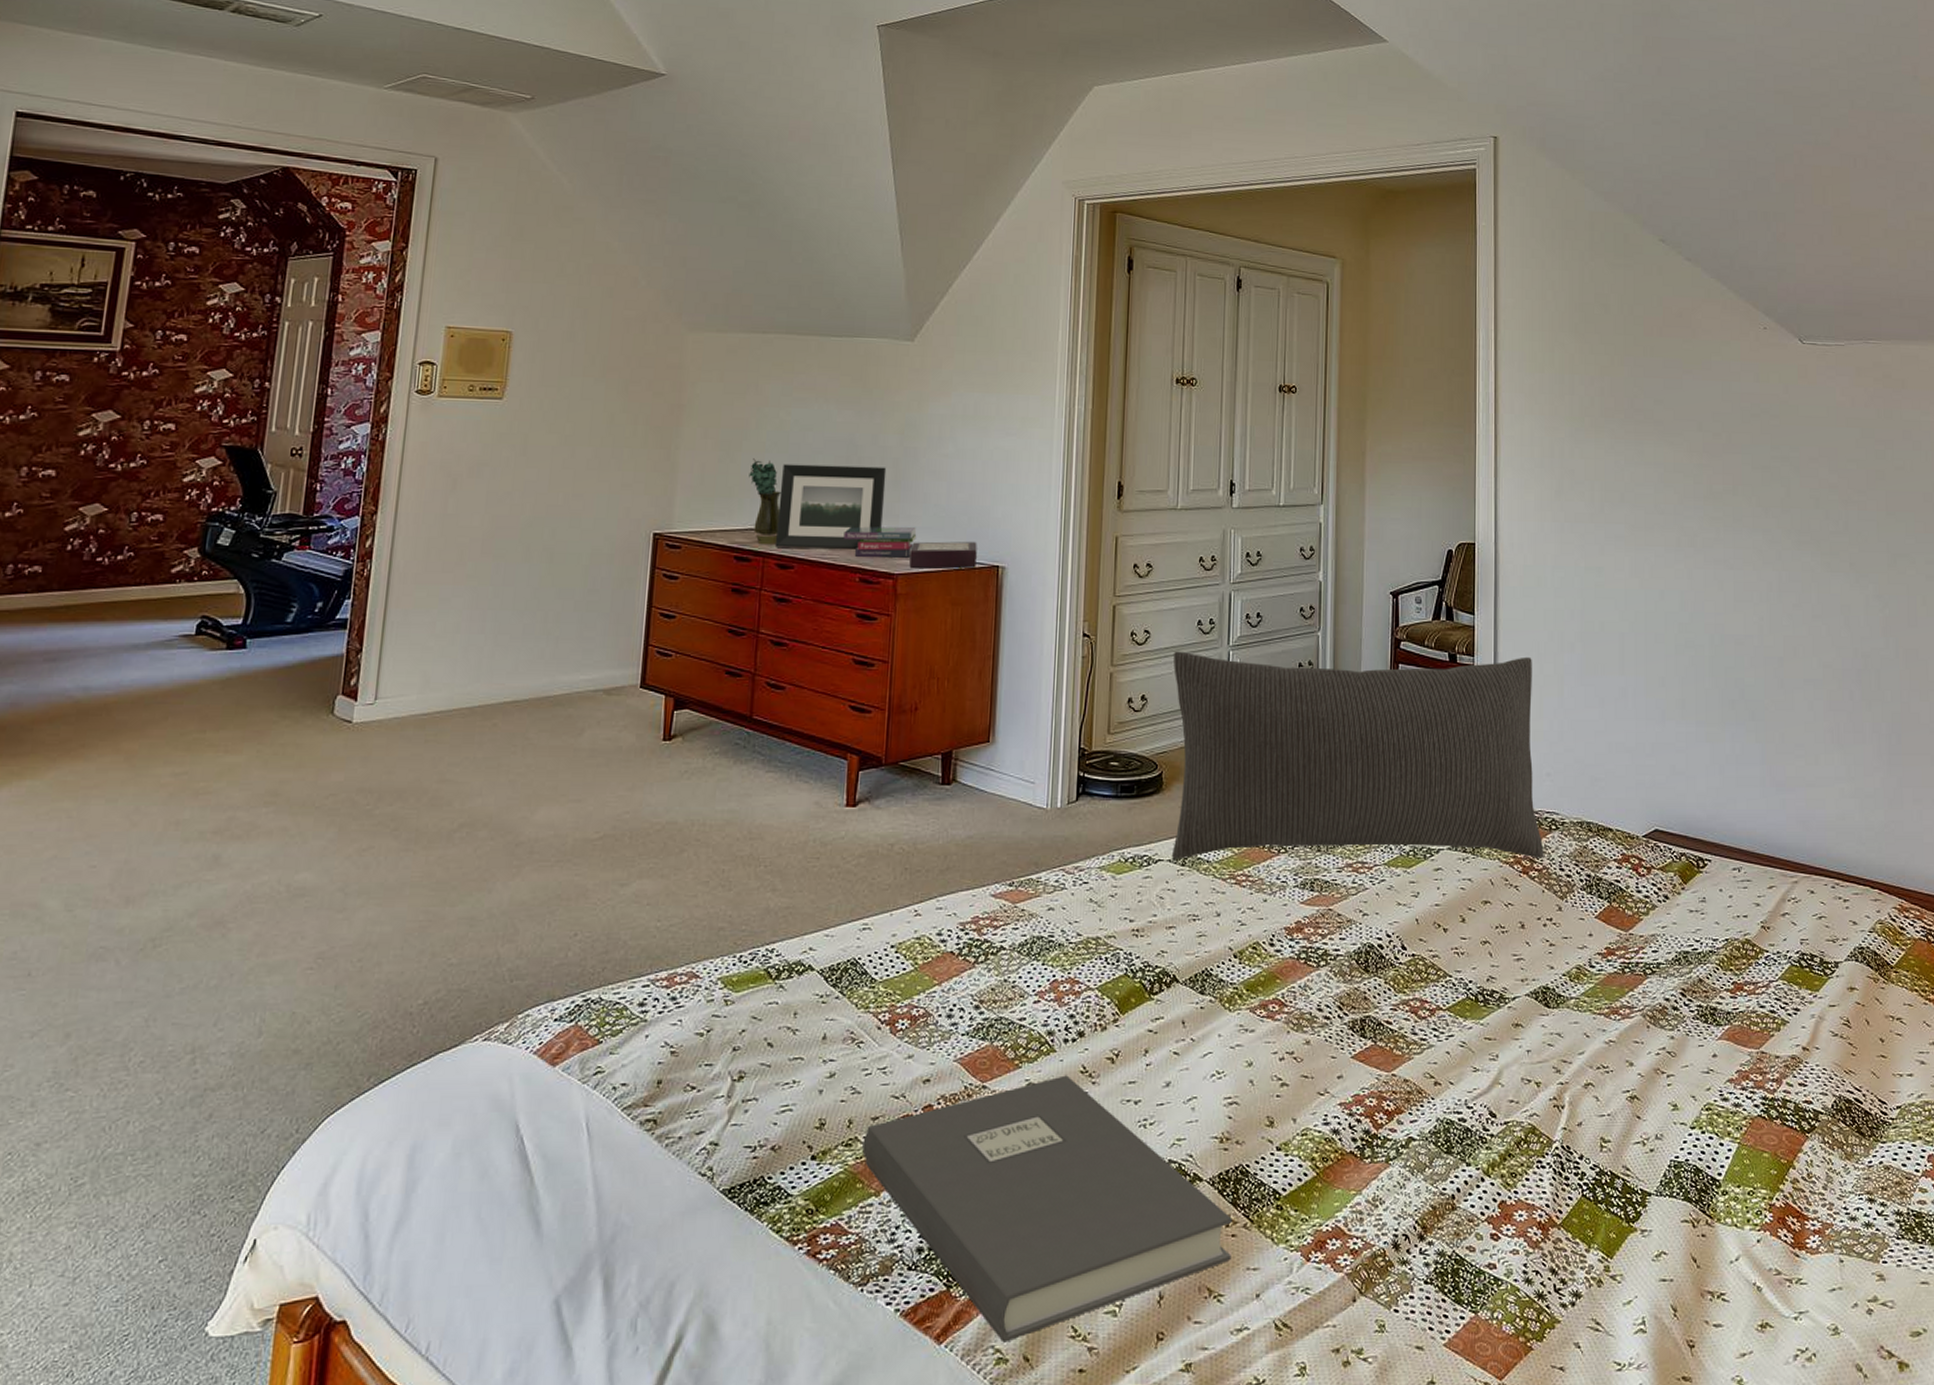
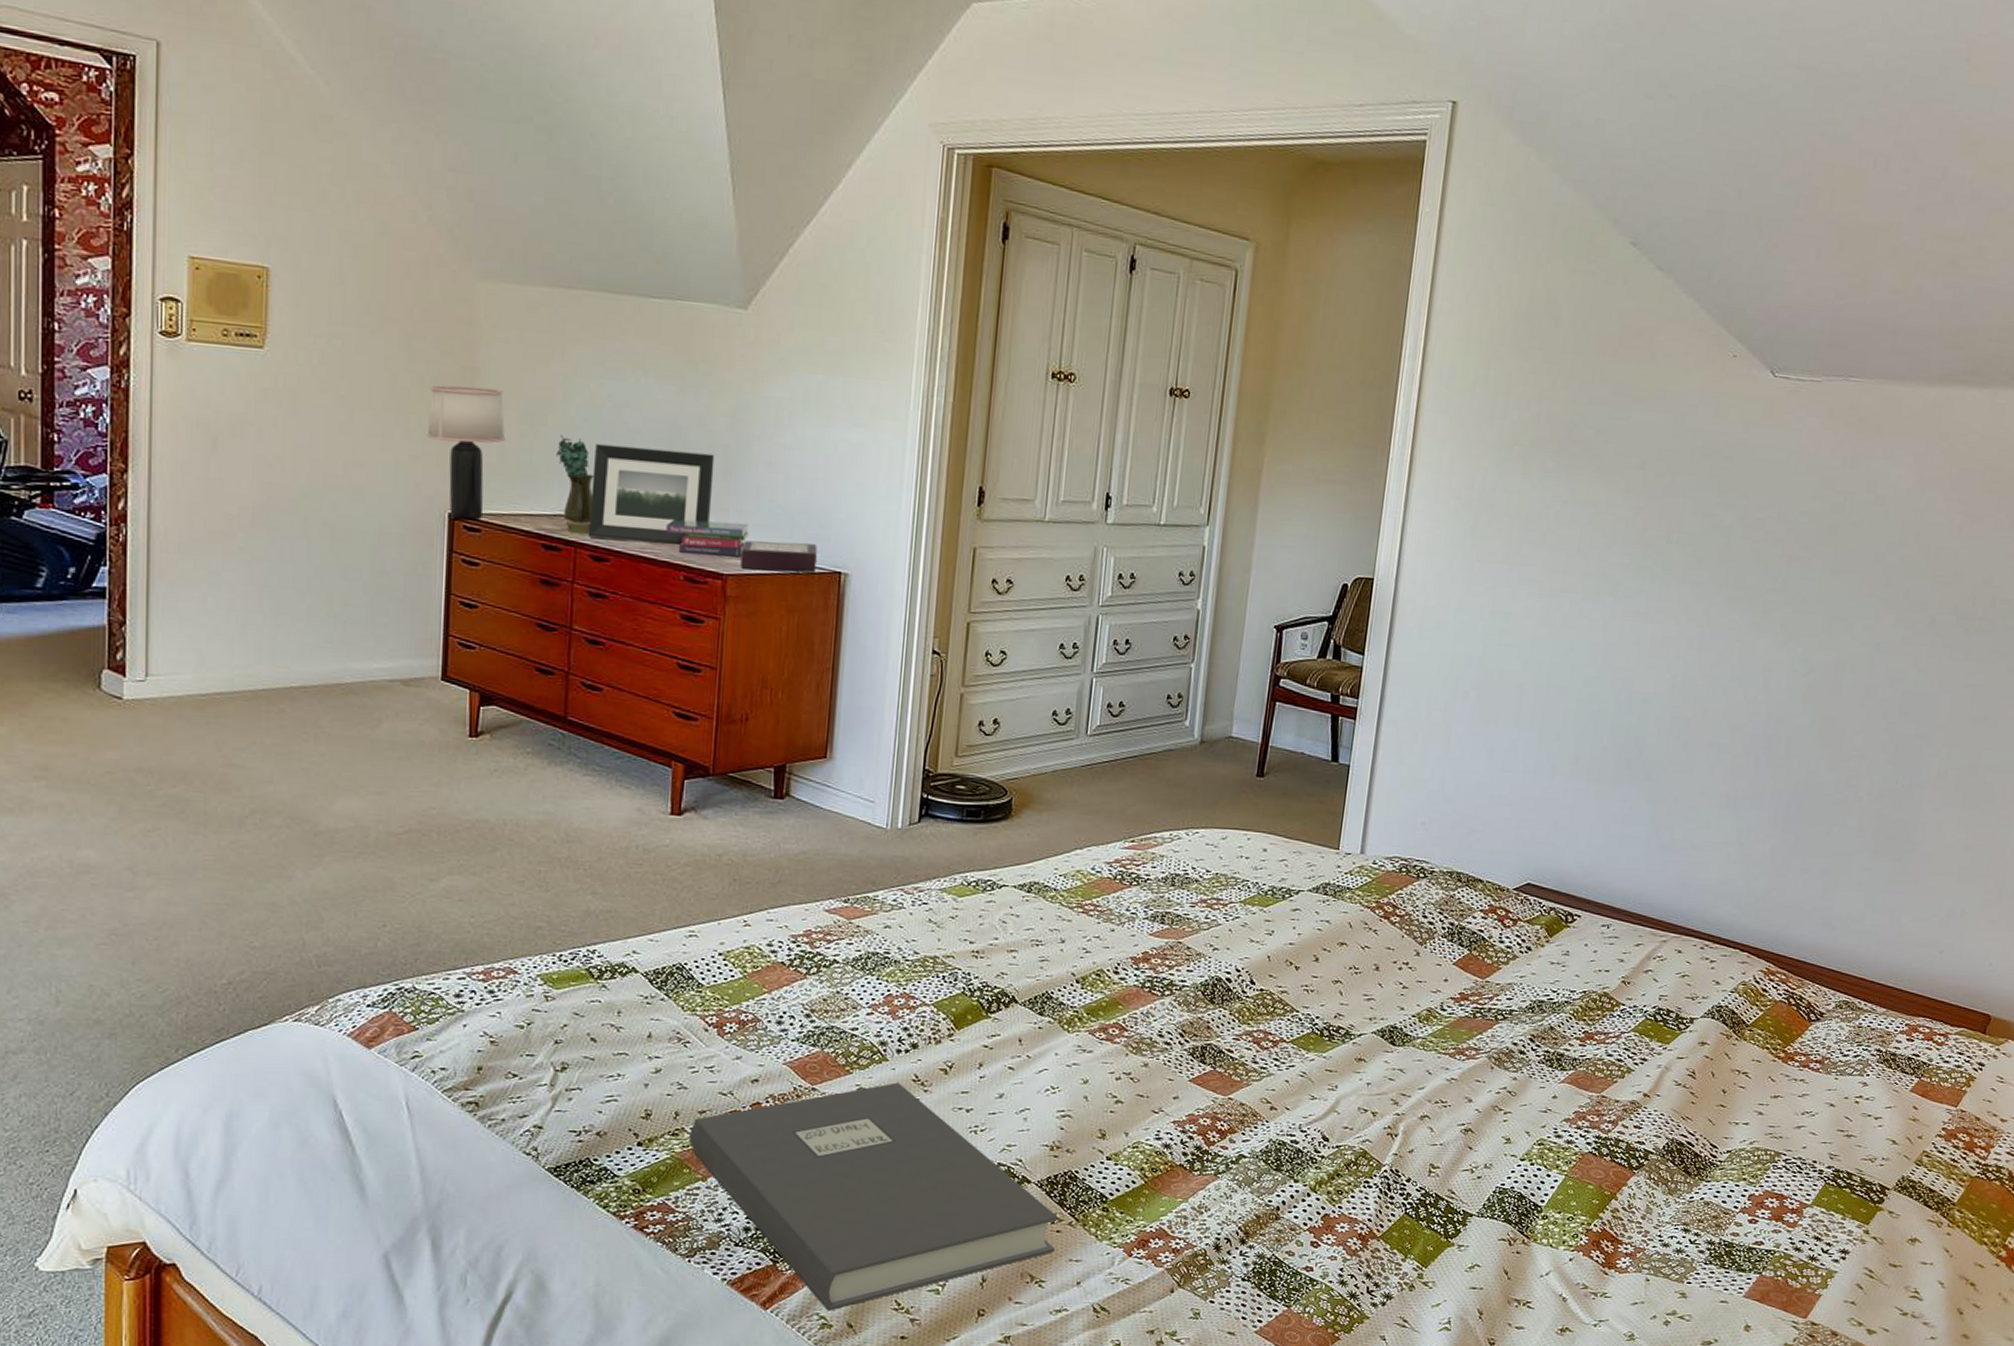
table lamp: none [637,420,706,539] -> present [426,384,506,521]
pillow: present [1172,651,1544,859] -> none [1018,674,1421,905]

